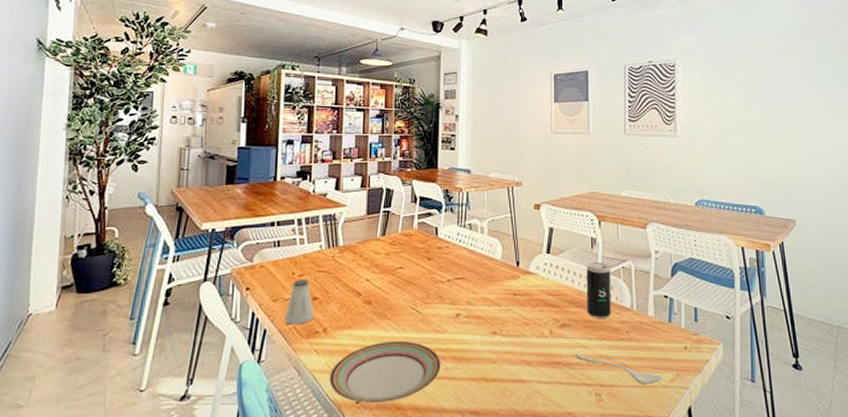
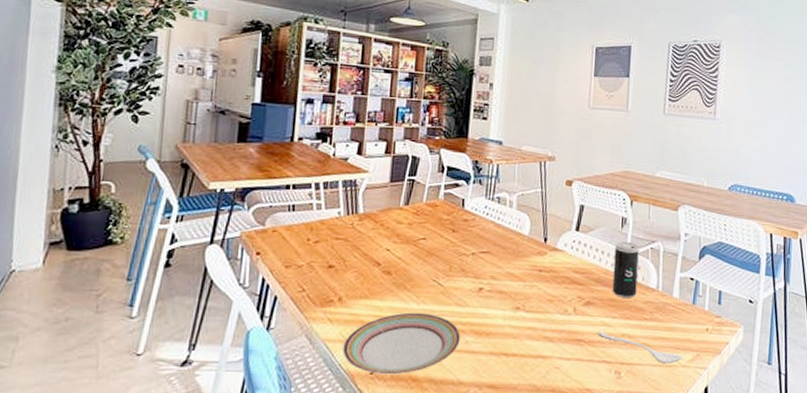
saltshaker: present [285,278,314,325] -> none [297,245,330,293]

